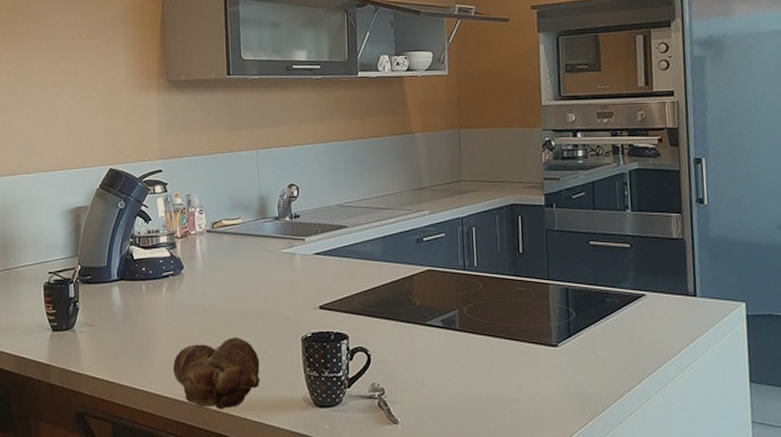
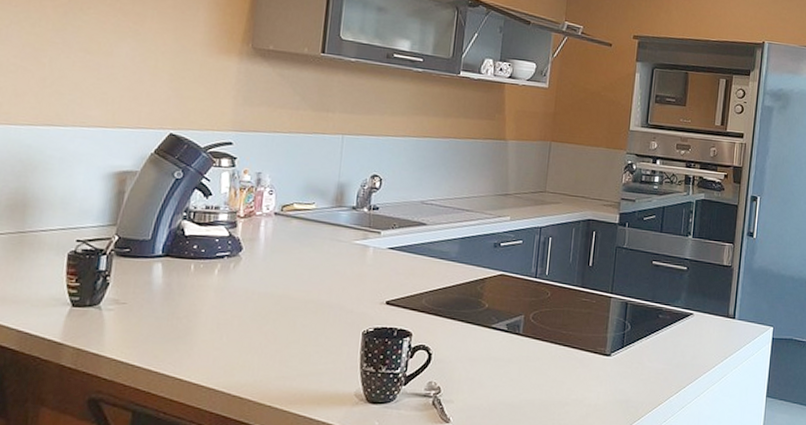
bread loaf: present [173,337,260,410] -> none [214,326,314,402]

